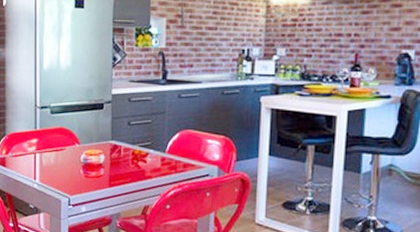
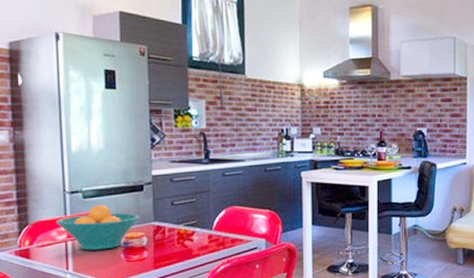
fruit bowl: none [28,121,99,164] -> present [56,205,140,250]

